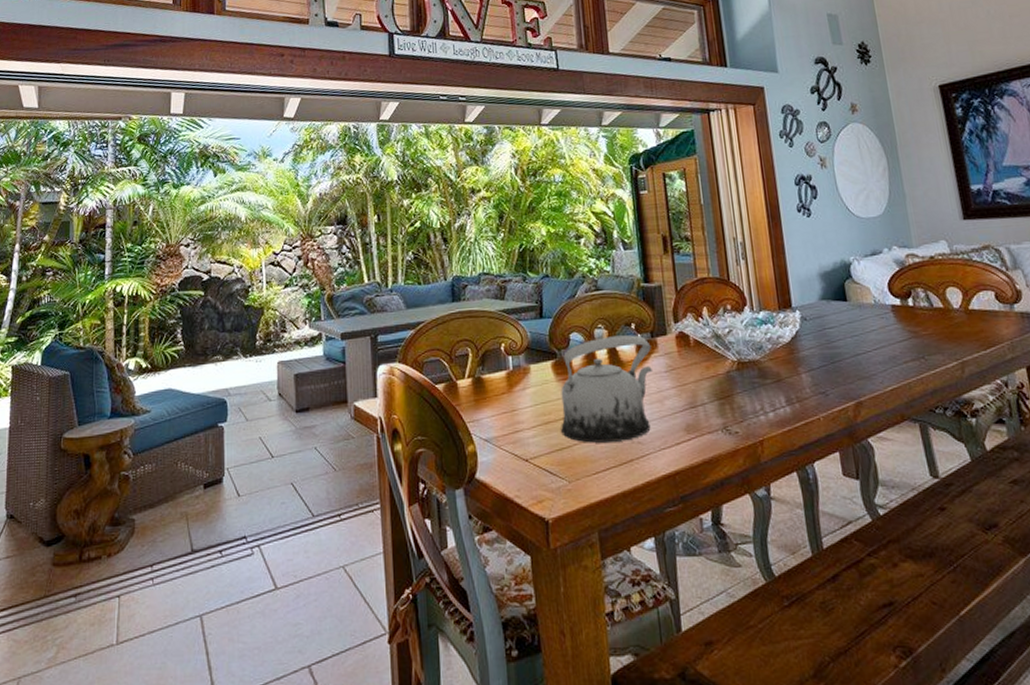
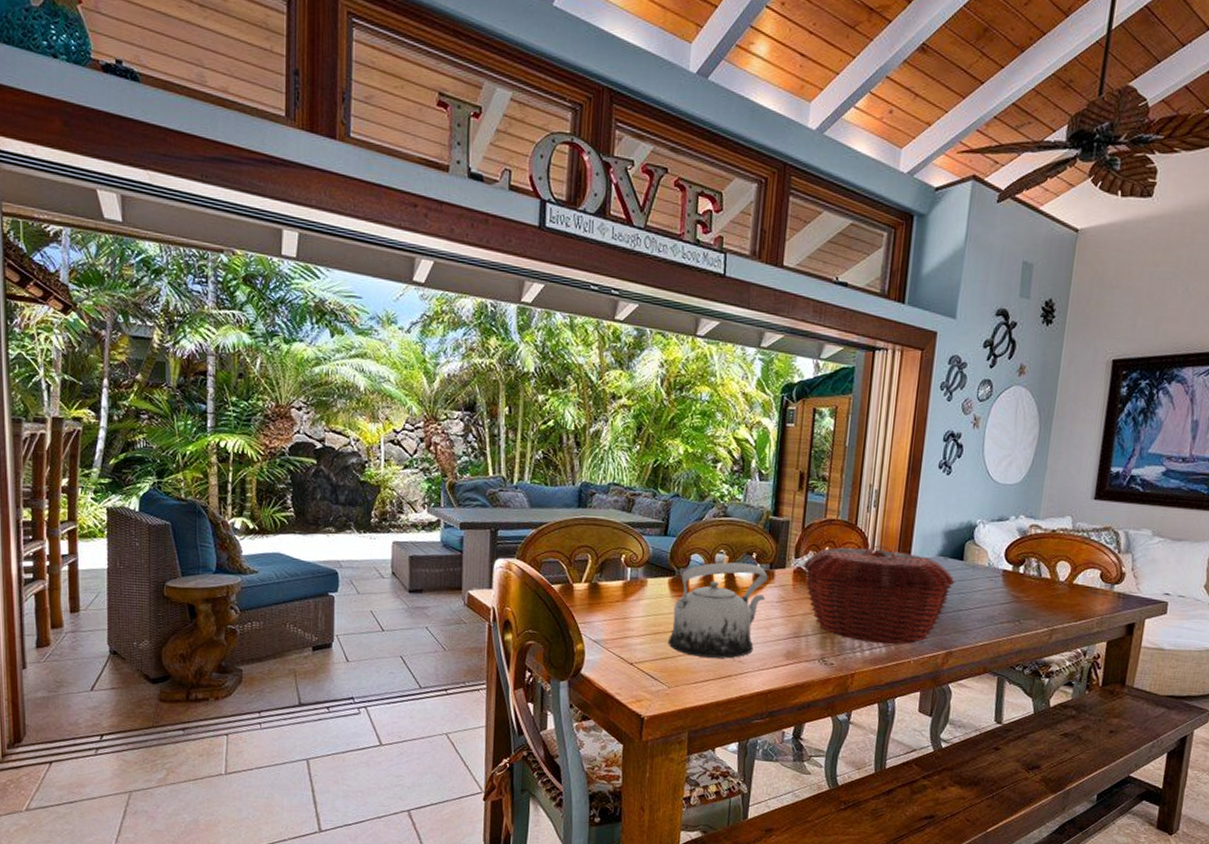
woven basket: none [682,297,845,404] -> present [801,545,955,645]

